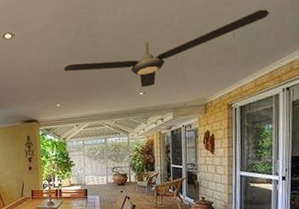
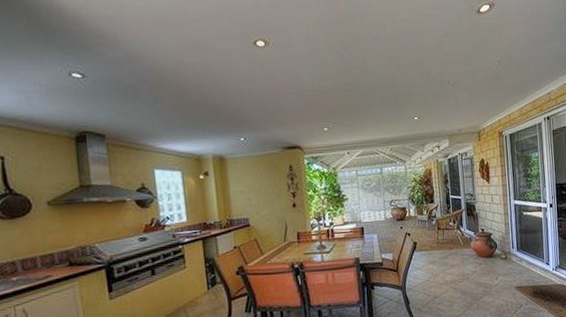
ceiling fan: present [63,9,270,87] -> none [329,40,529,111]

